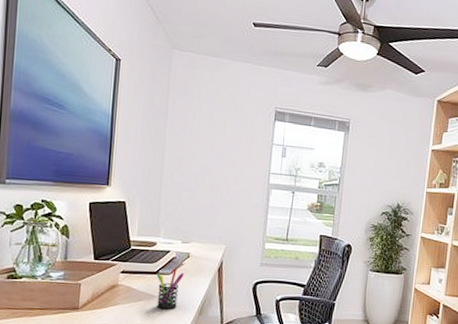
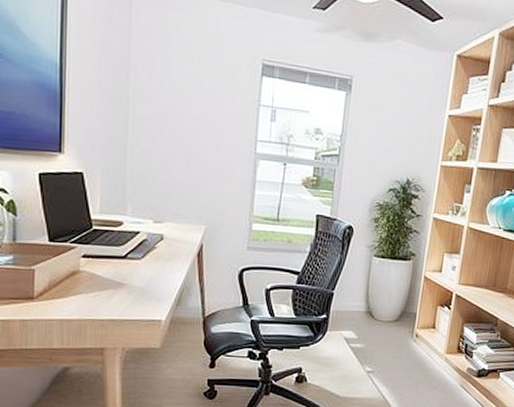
pen holder: present [156,268,184,310] -> none [125,252,158,300]

